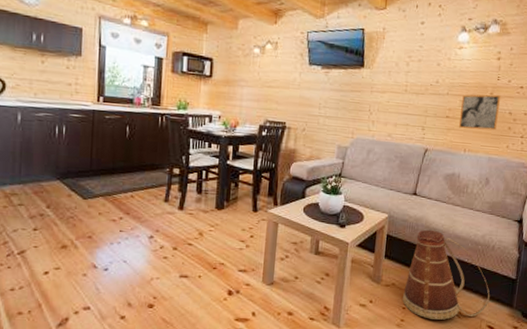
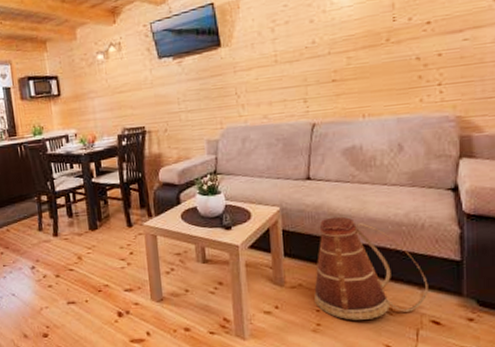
wall art: present [458,94,502,131] -> none [349,39,402,91]

